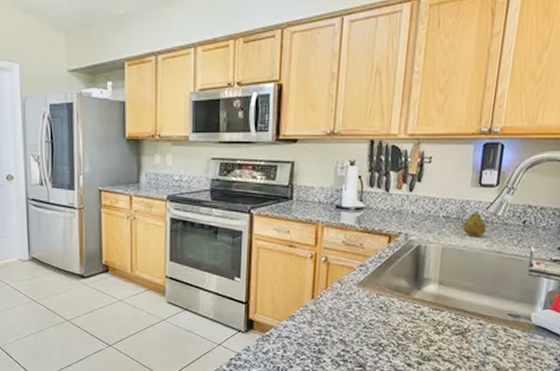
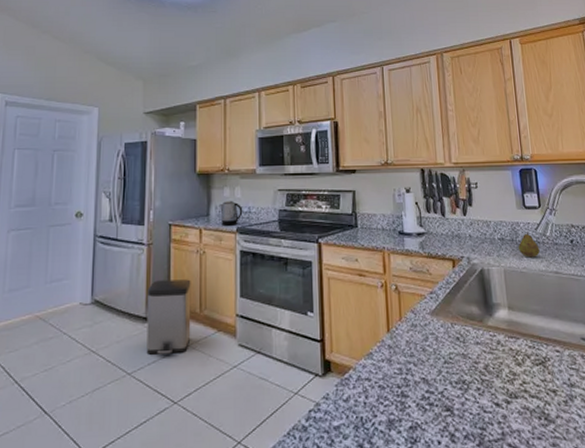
pedal bin: none [81,242,123,306] -> present [146,279,191,355]
kettle: none [150,169,174,194] -> present [220,201,243,226]

